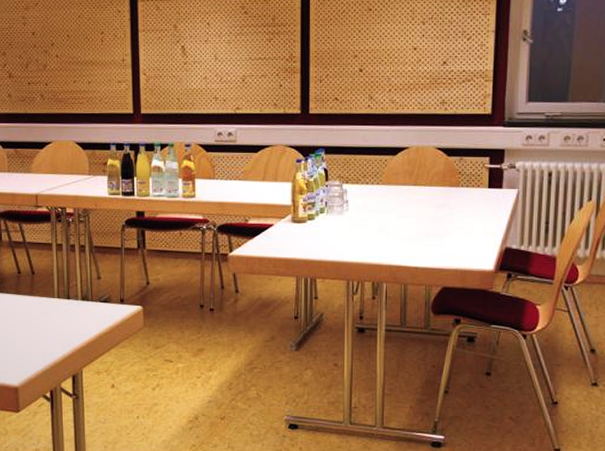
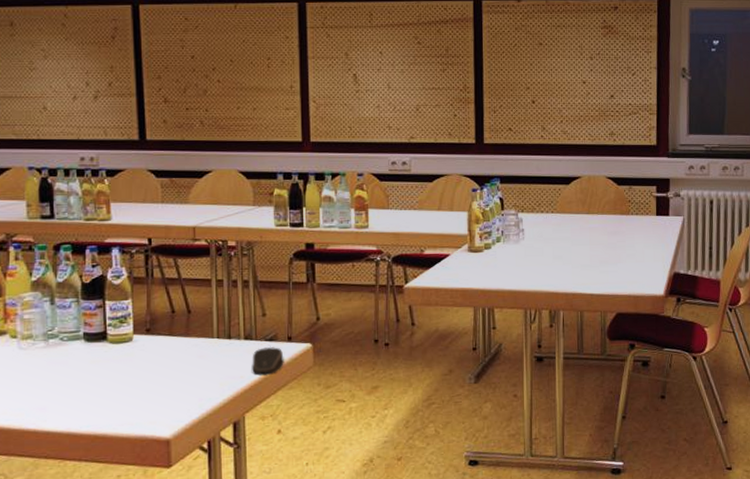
computer mouse: none [88,308,117,334] -> present [252,347,284,375]

